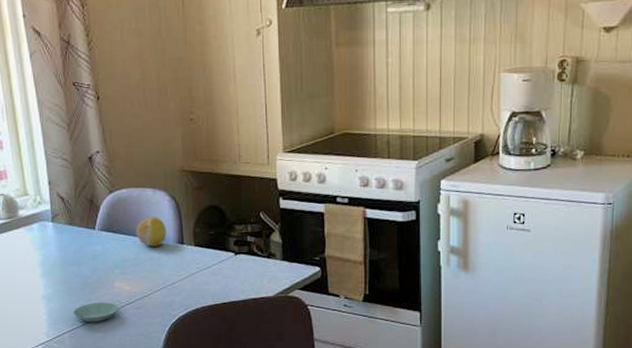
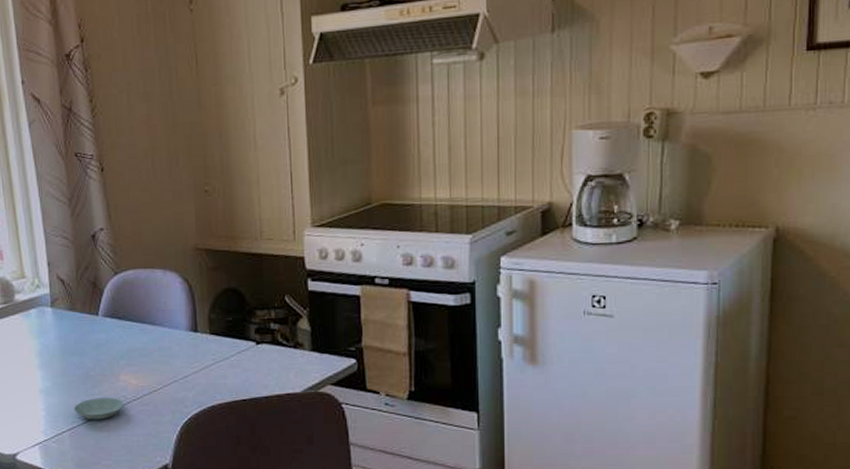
fruit: present [136,217,167,247] -> none [143,301,178,335]

